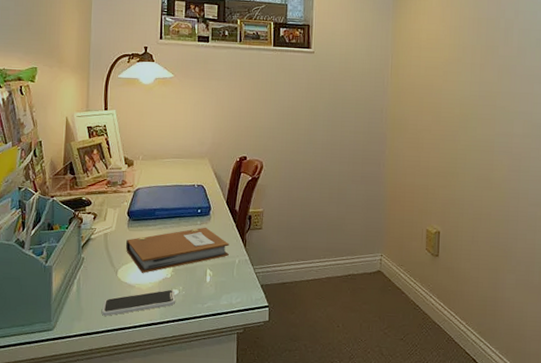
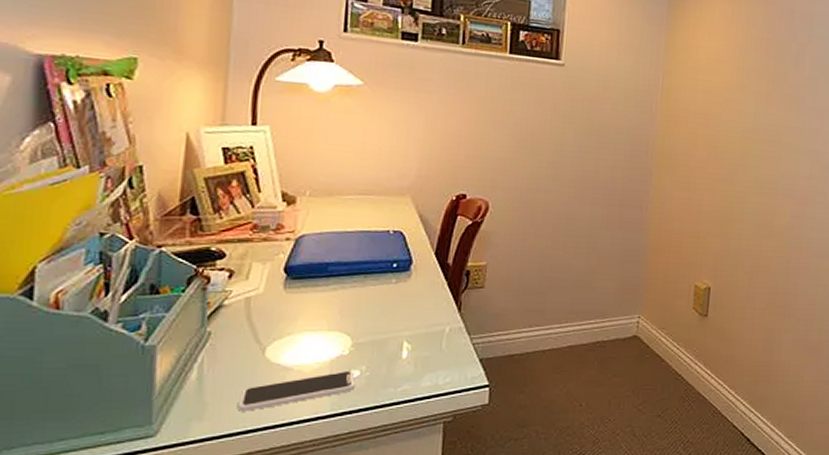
notebook: present [126,227,229,273] -> none [280,286,437,350]

